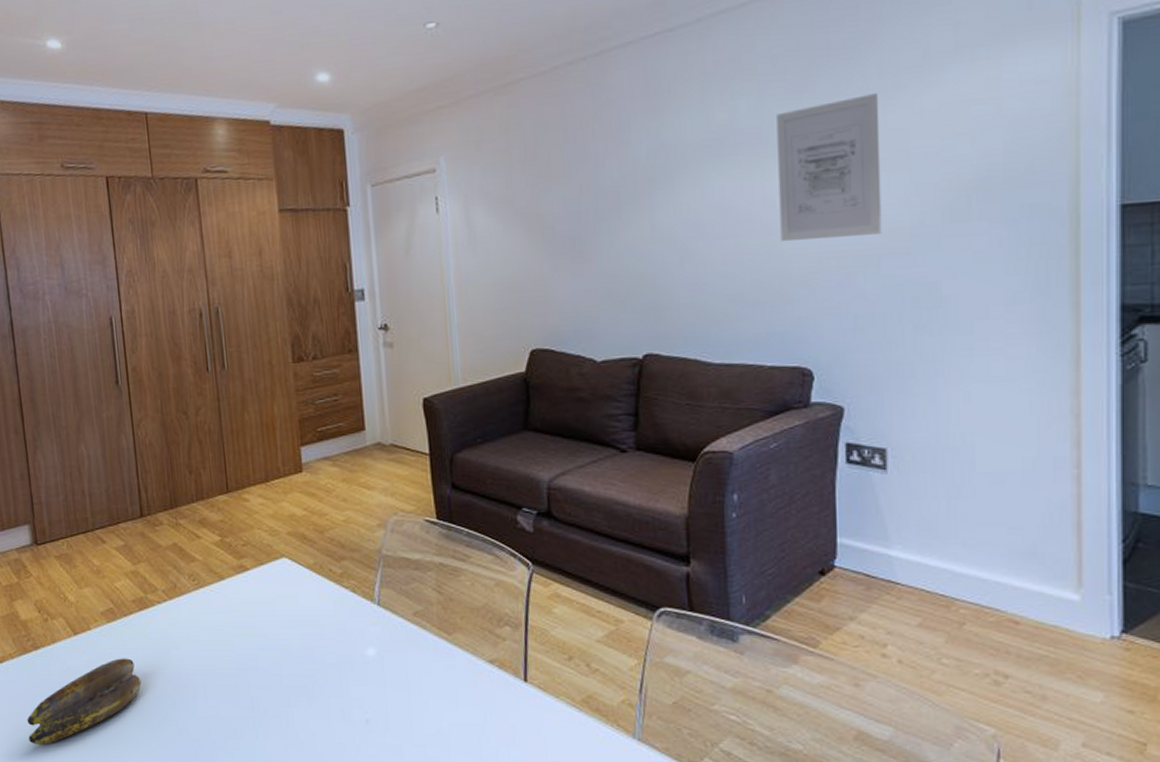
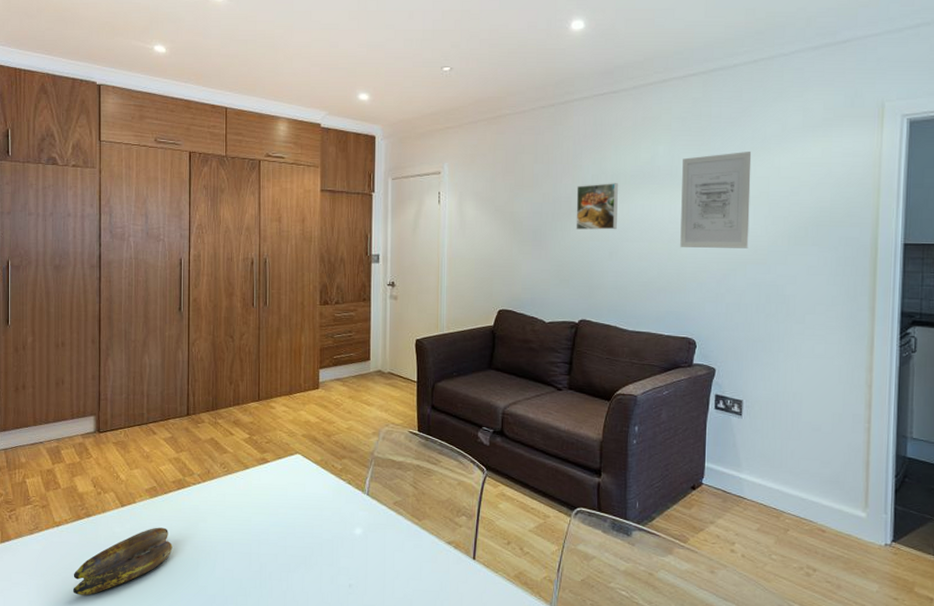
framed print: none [626,159,688,230] -> present [576,183,618,230]

